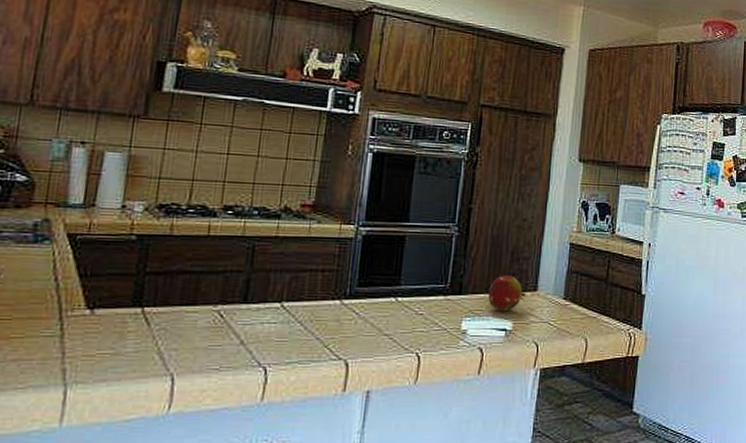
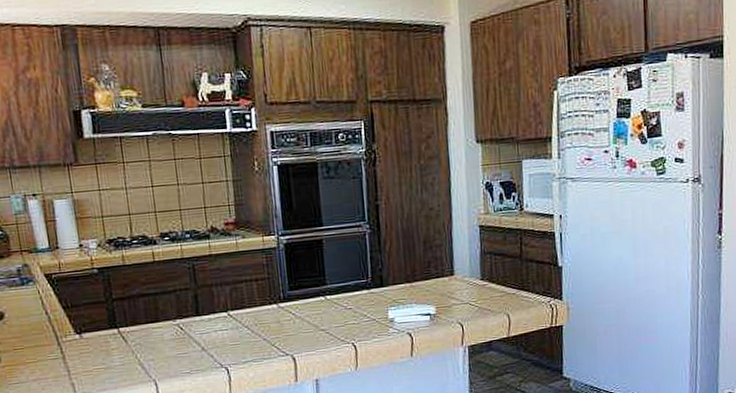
fruit: present [488,275,526,311] -> none [408,263,444,298]

